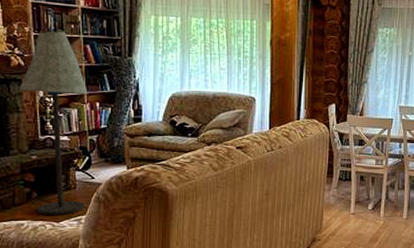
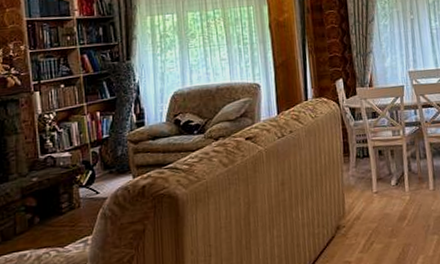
floor lamp: present [19,30,88,215] -> none [17,44,91,241]

